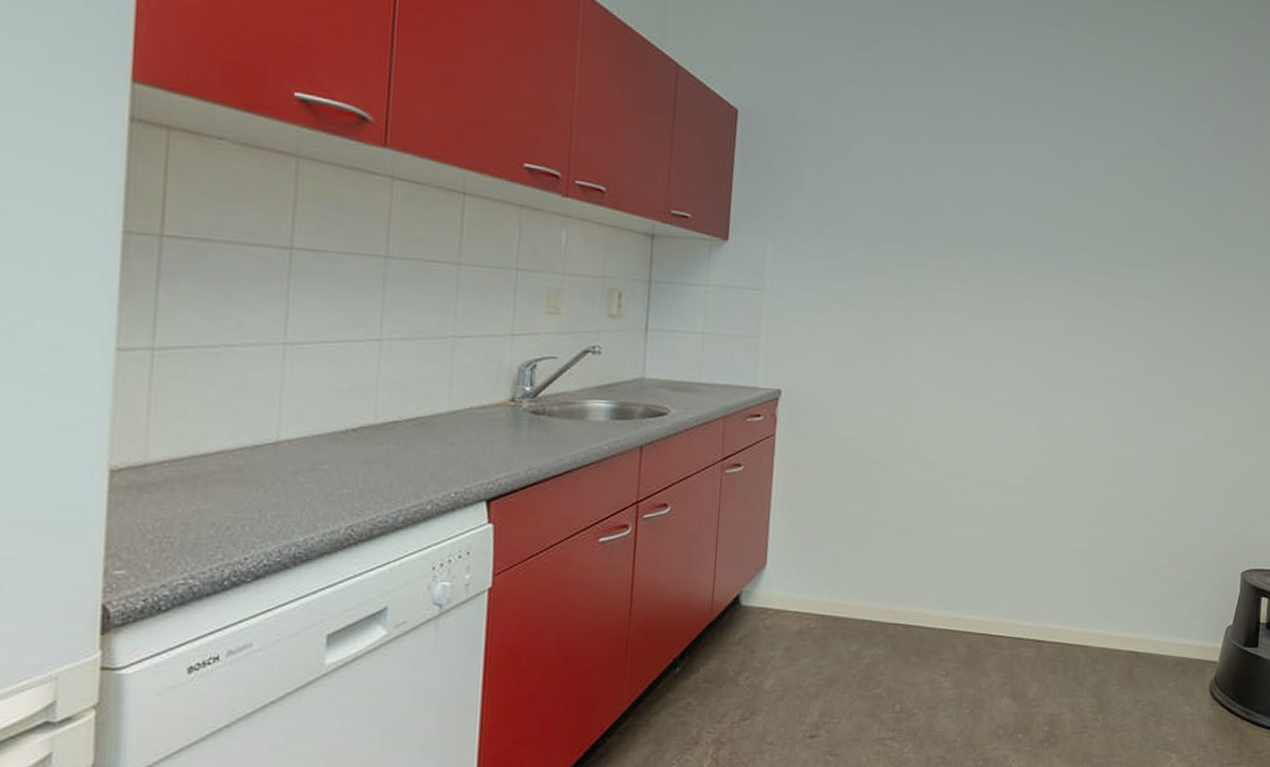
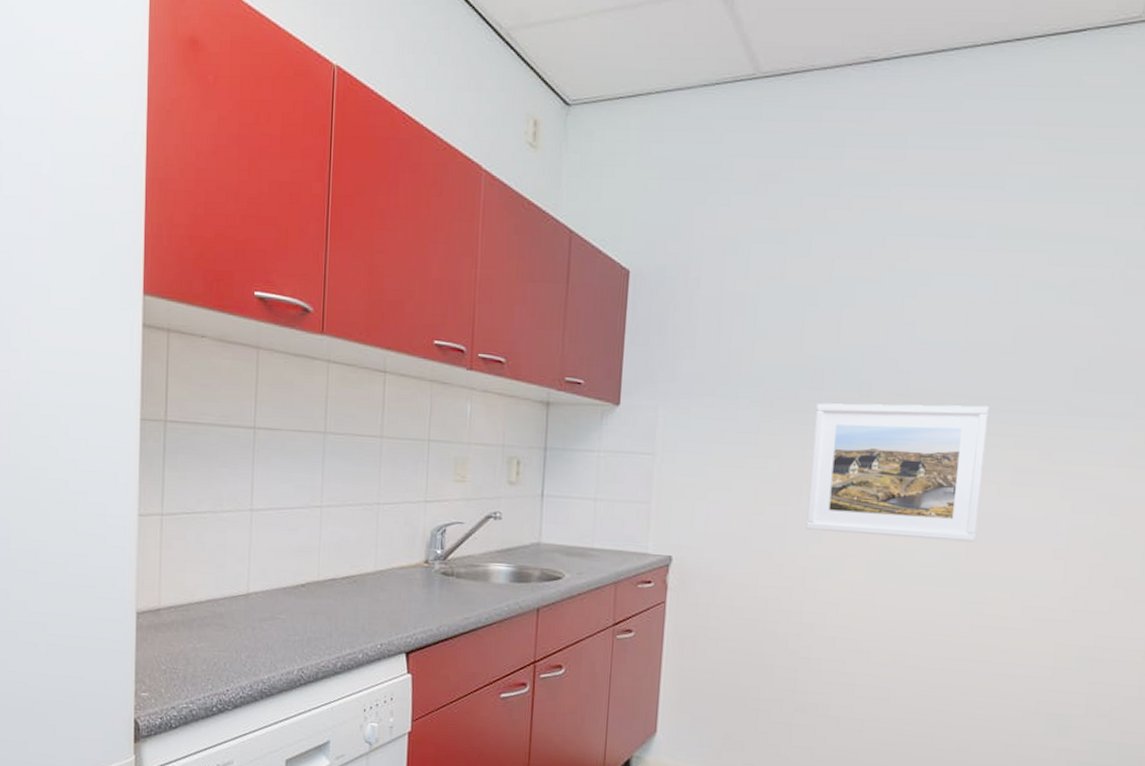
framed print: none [906,246,1057,373] -> present [806,403,989,543]

